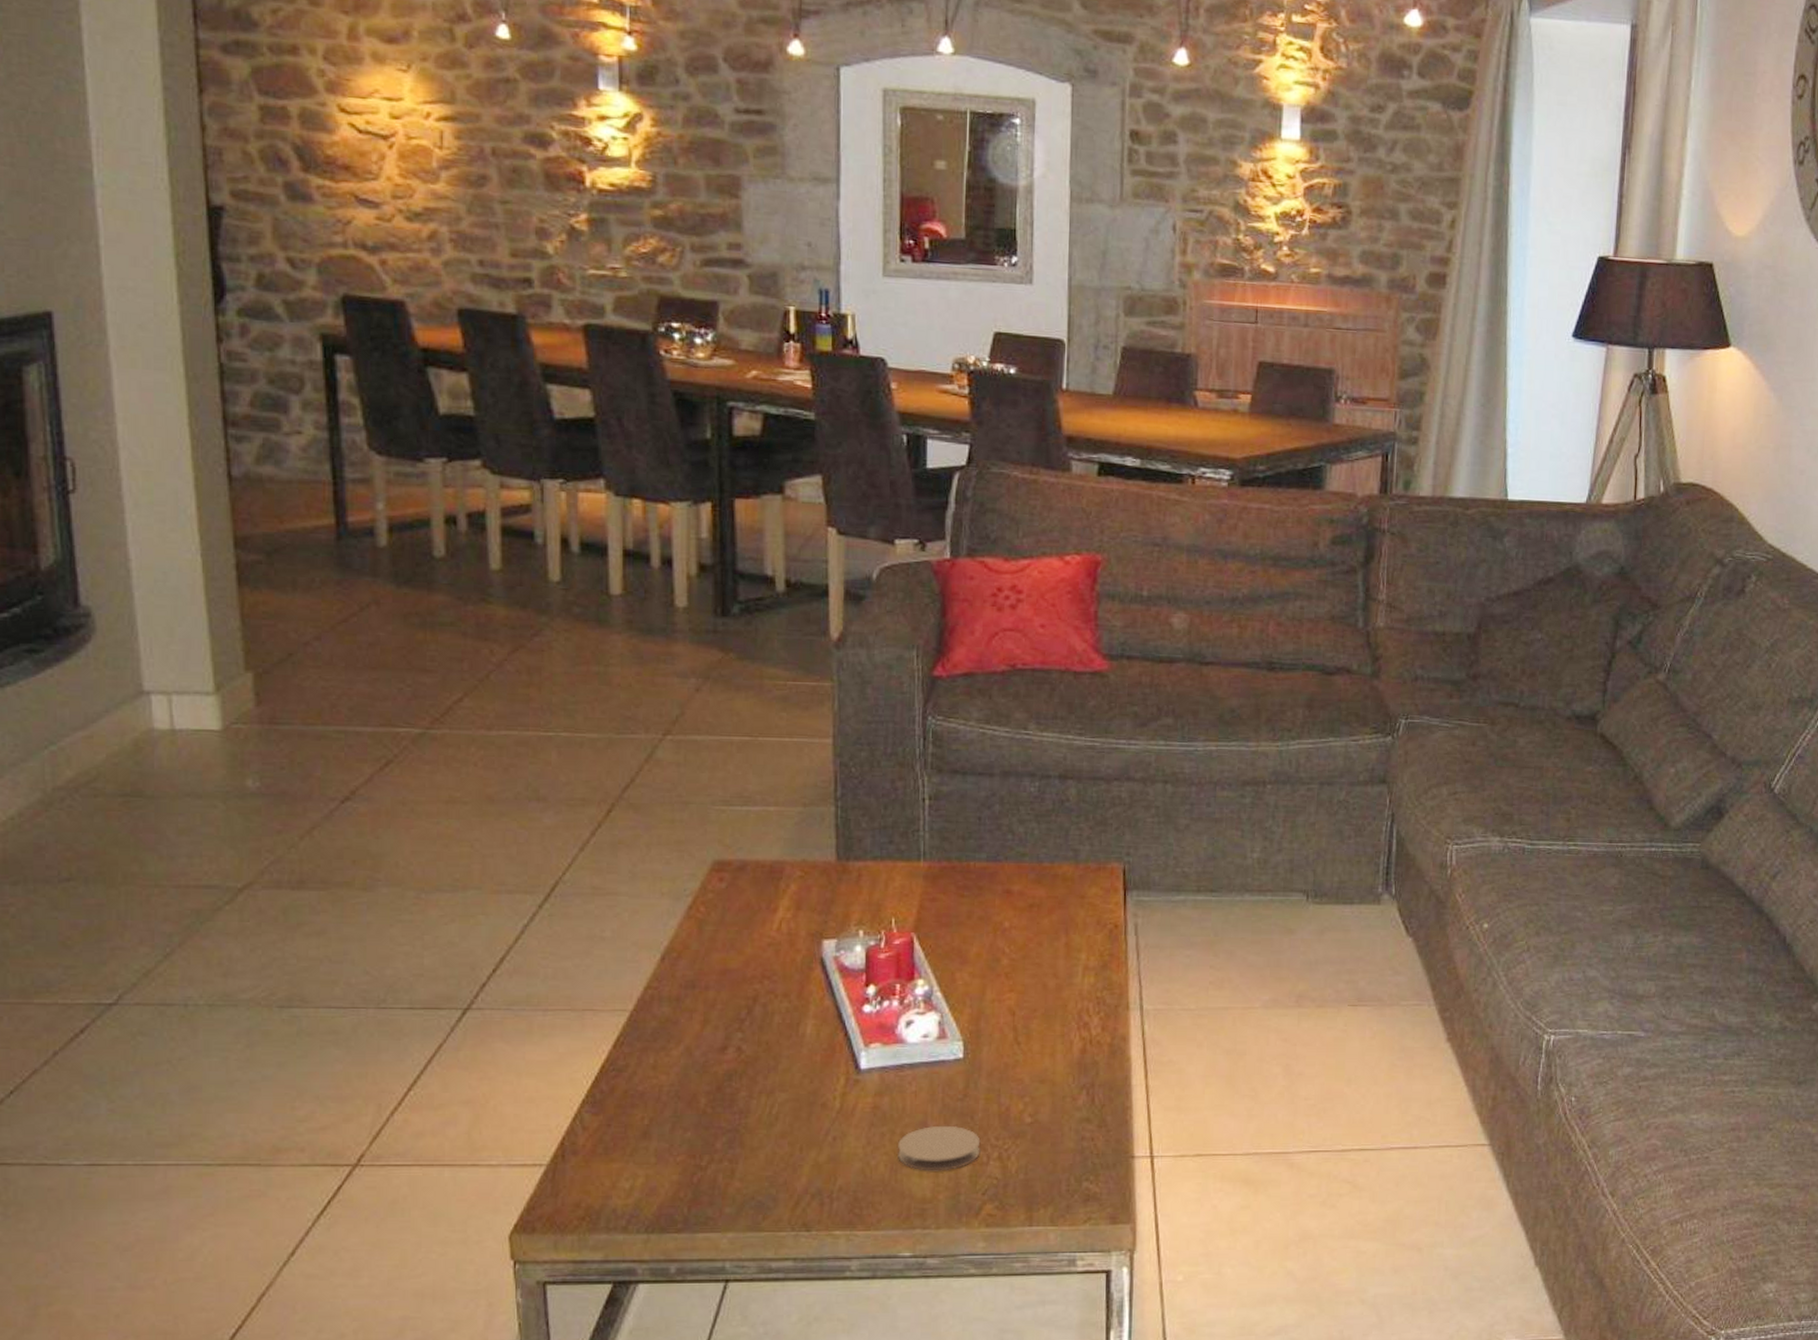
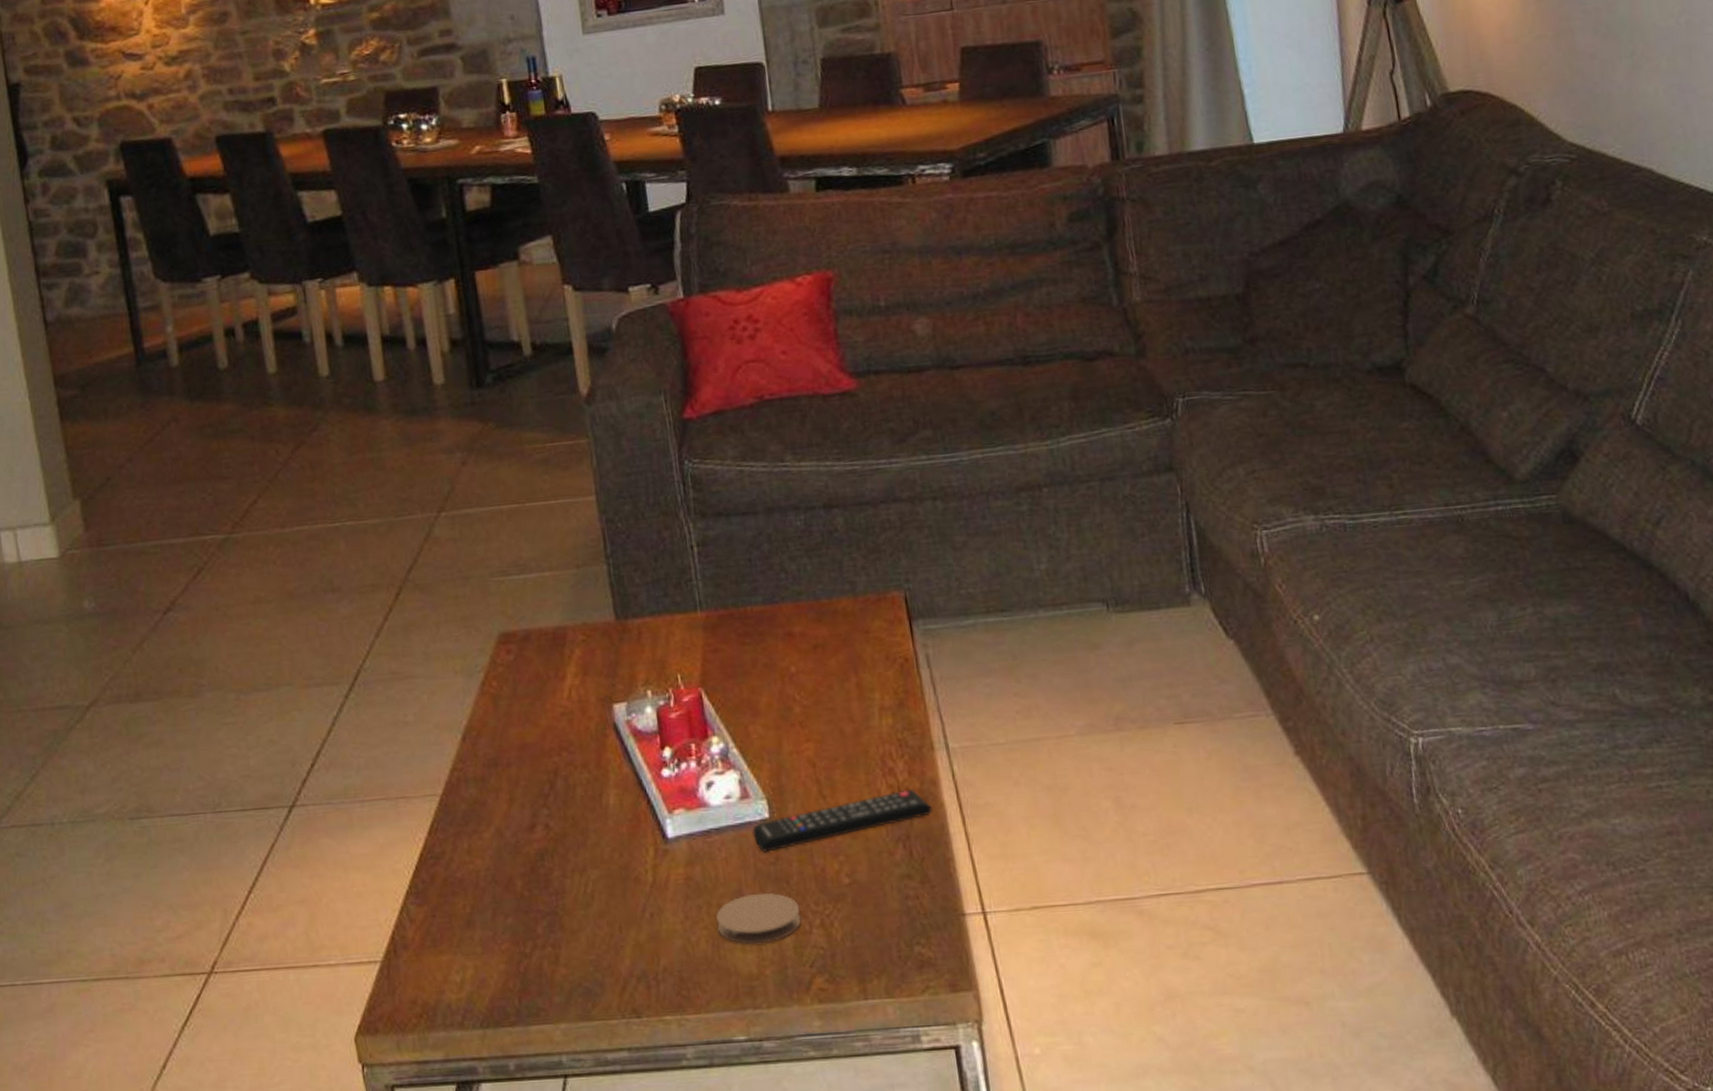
remote control: none [945,1044,1119,1089] -> present [752,790,932,852]

